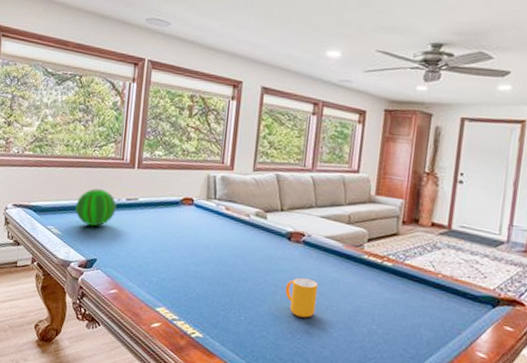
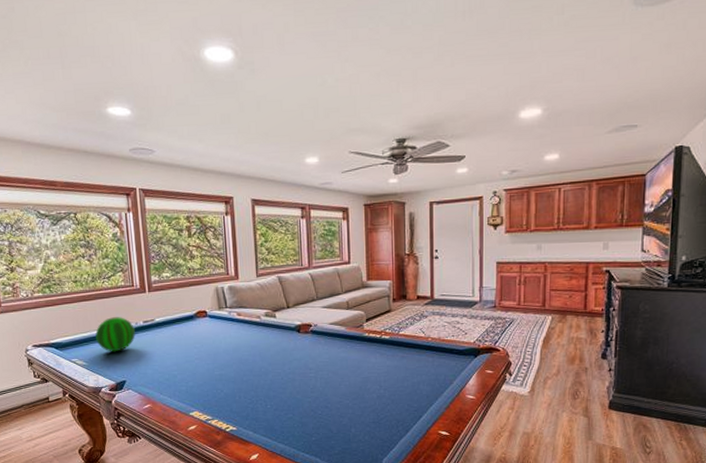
mug: present [285,277,318,318] -> none [301,362,331,396]

